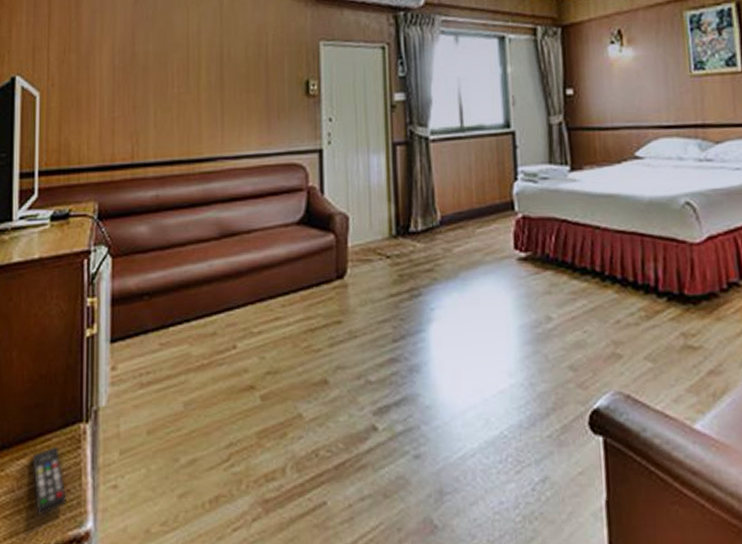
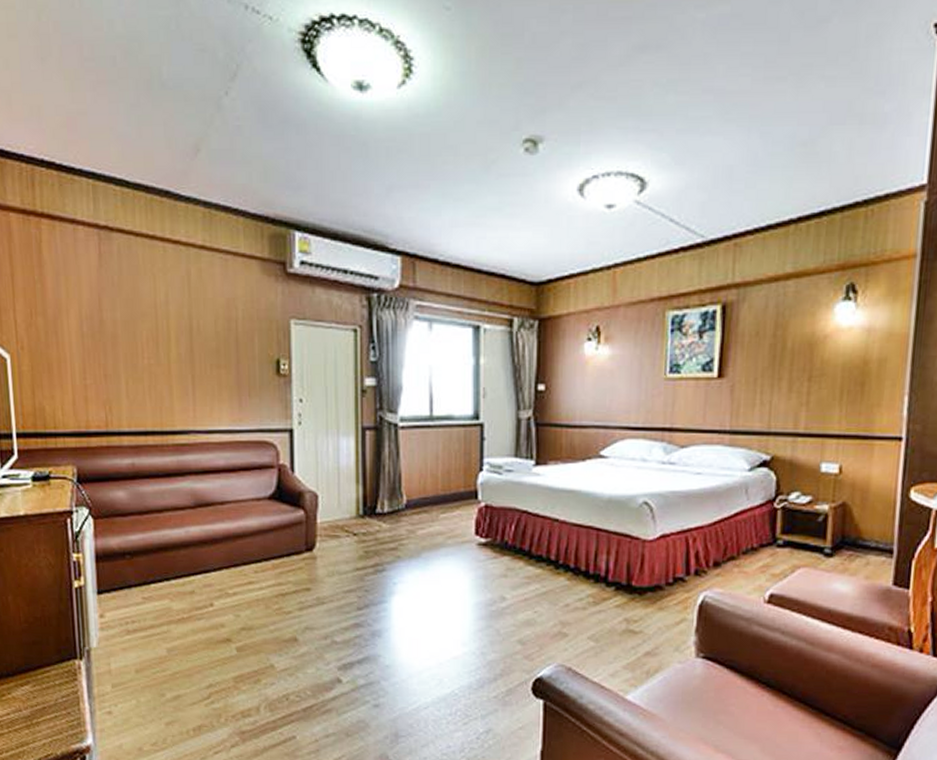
remote control: present [32,446,68,517] -> none [34,677,69,732]

